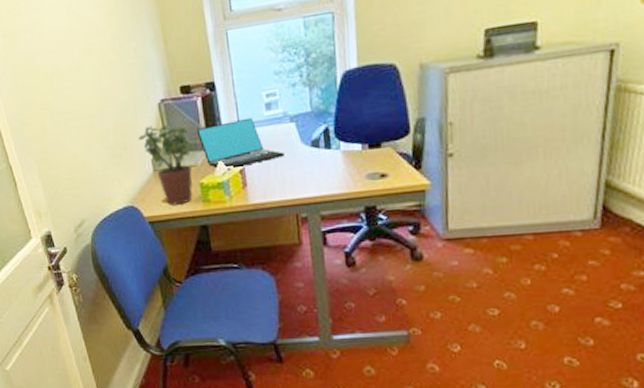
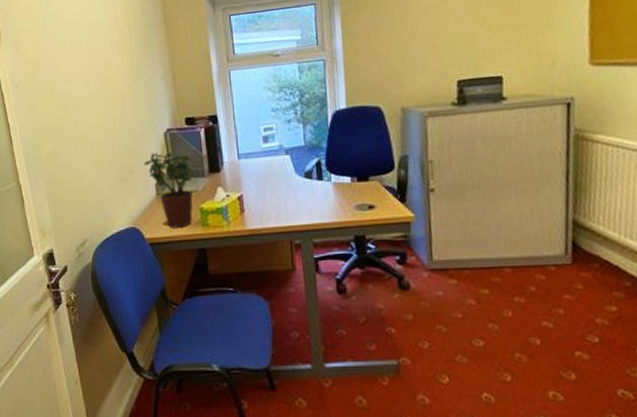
laptop: present [196,117,285,170] -> none [198,148,280,196]

